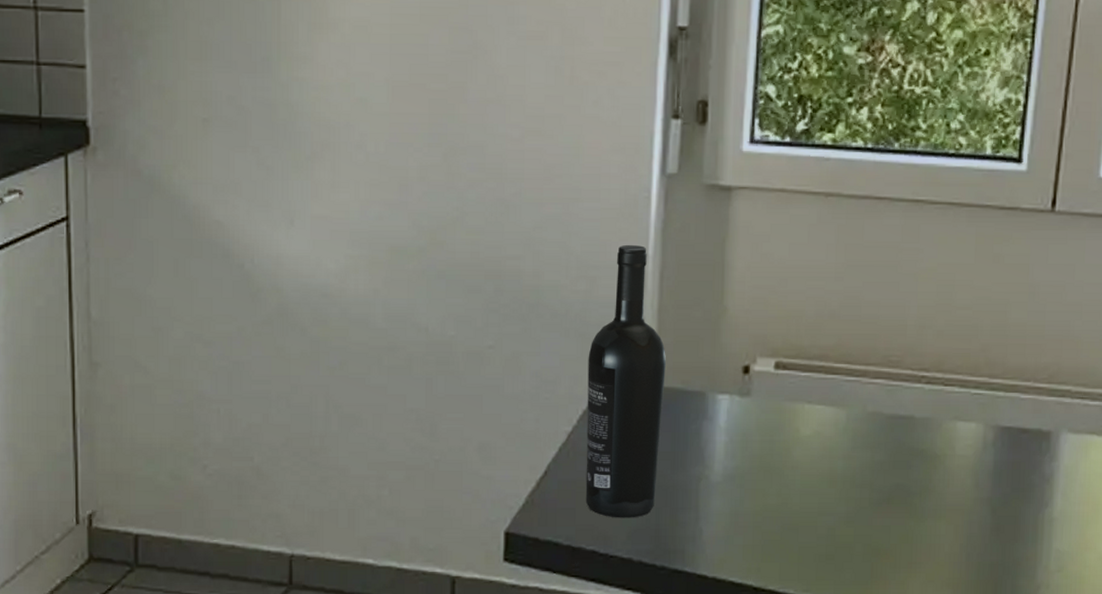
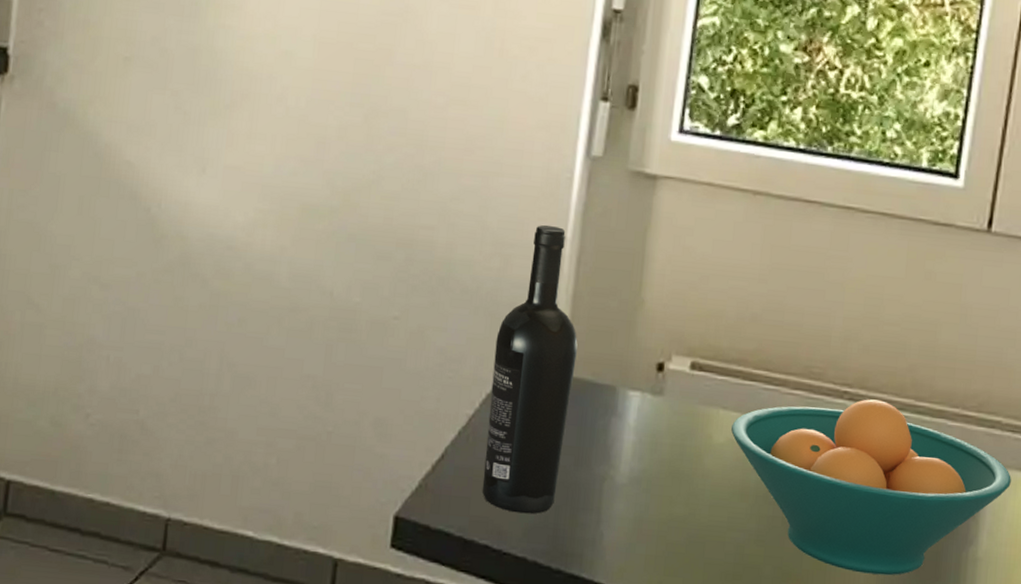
fruit bowl: none [817,381,1082,542] -> present [731,399,1011,576]

